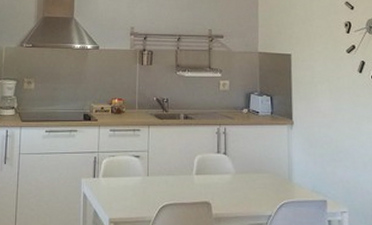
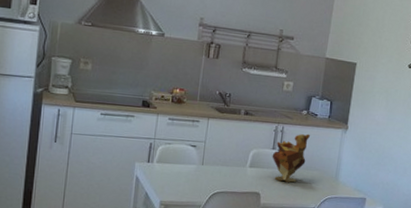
vase: none [218,133,254,188] -> present [272,134,310,183]

